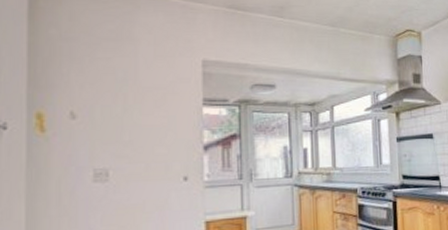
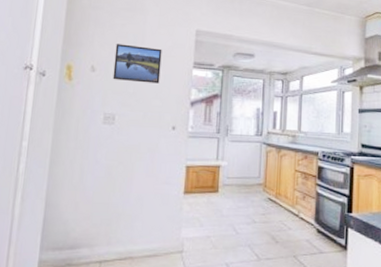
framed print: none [100,82,162,128] -> present [113,44,162,84]

